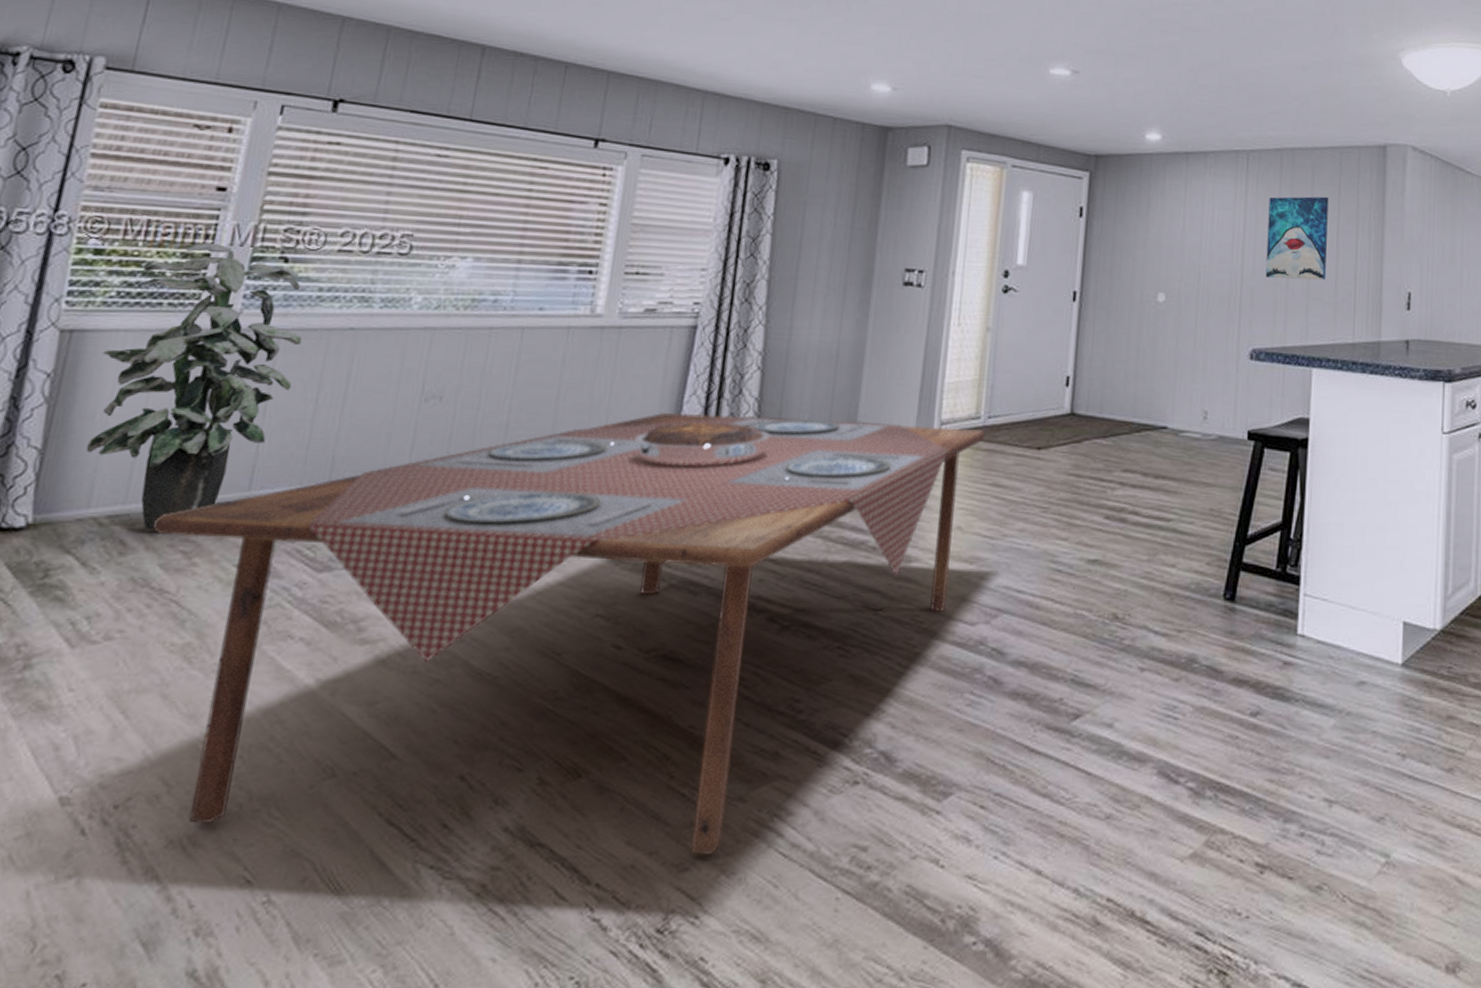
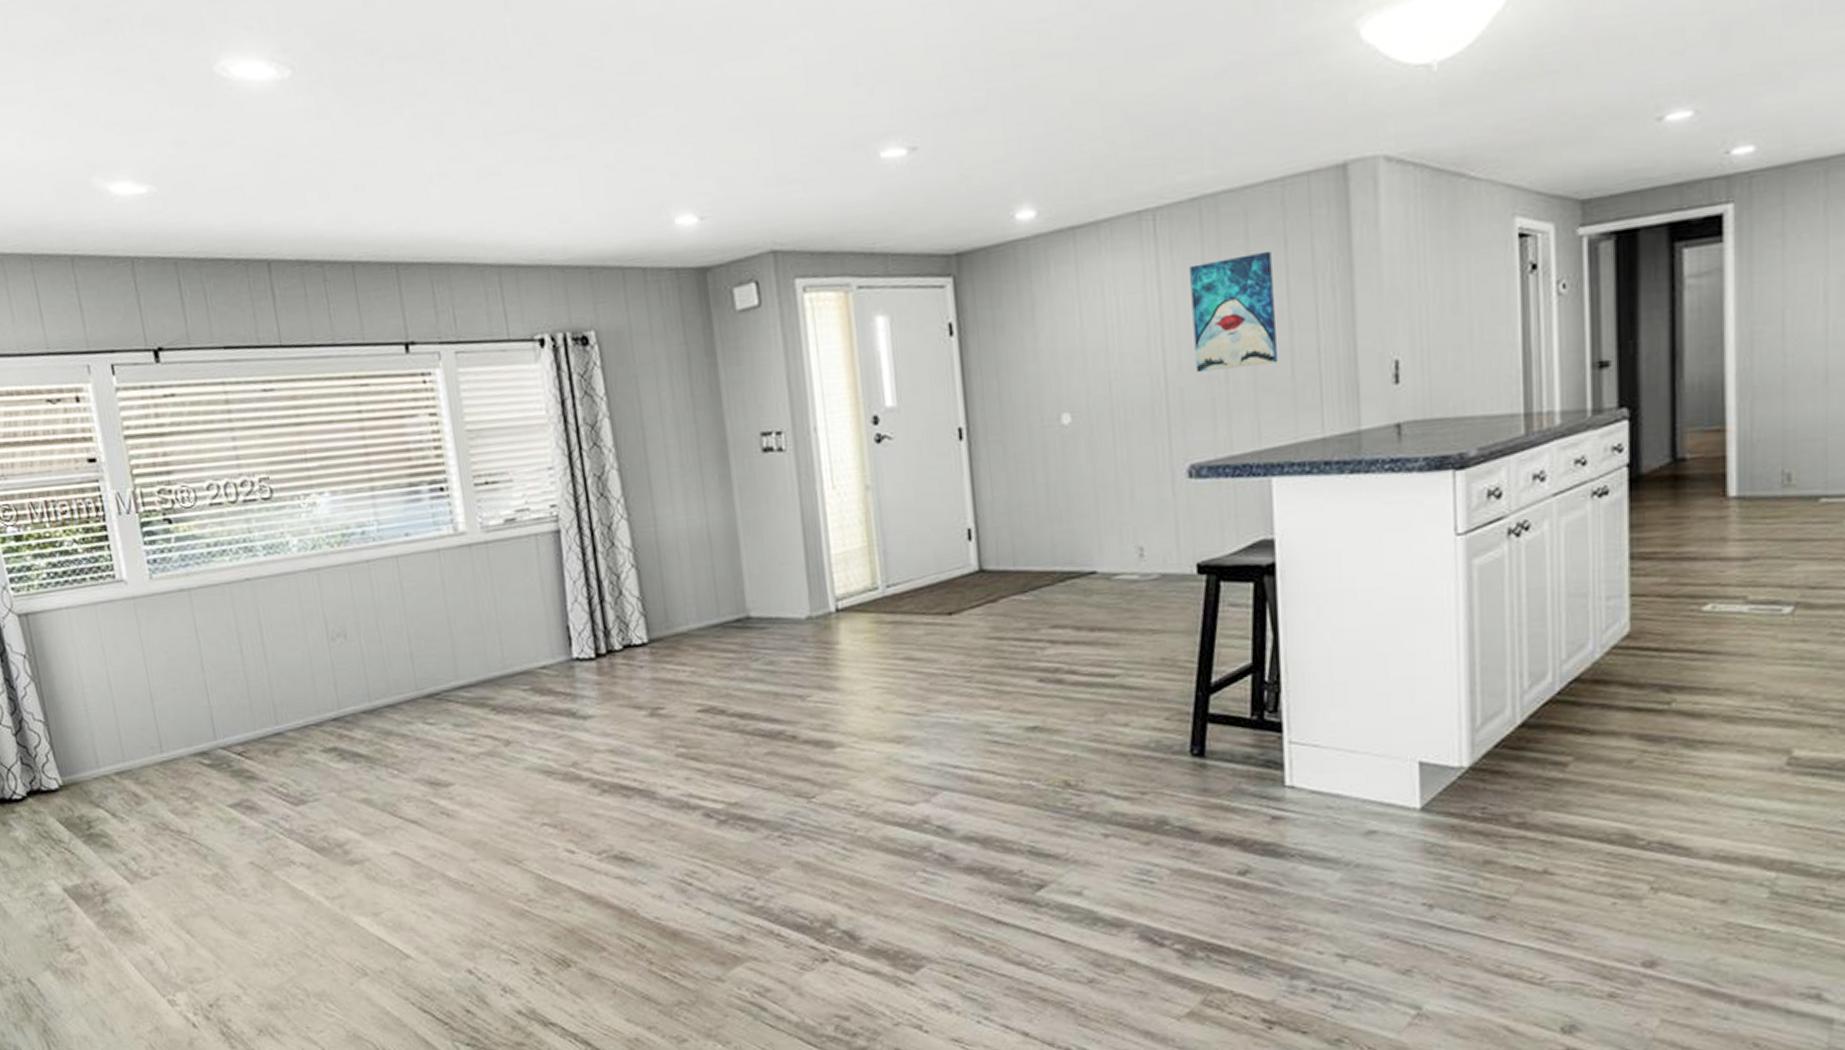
indoor plant: present [86,243,302,529] -> none [57,515,217,781]
dining table: present [152,413,986,855] -> none [152,601,888,1028]

